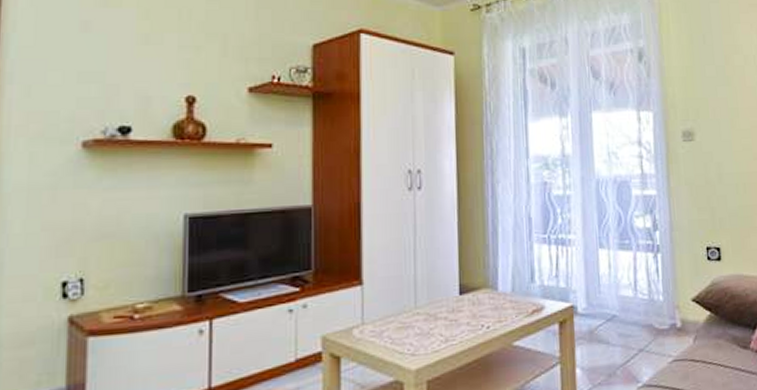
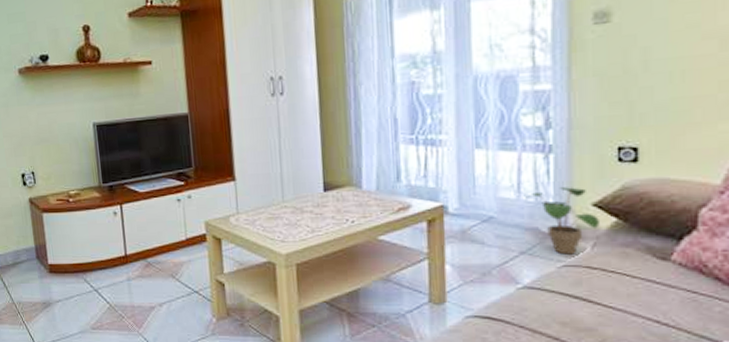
potted plant: none [641,284,698,350] -> present [525,187,599,255]

